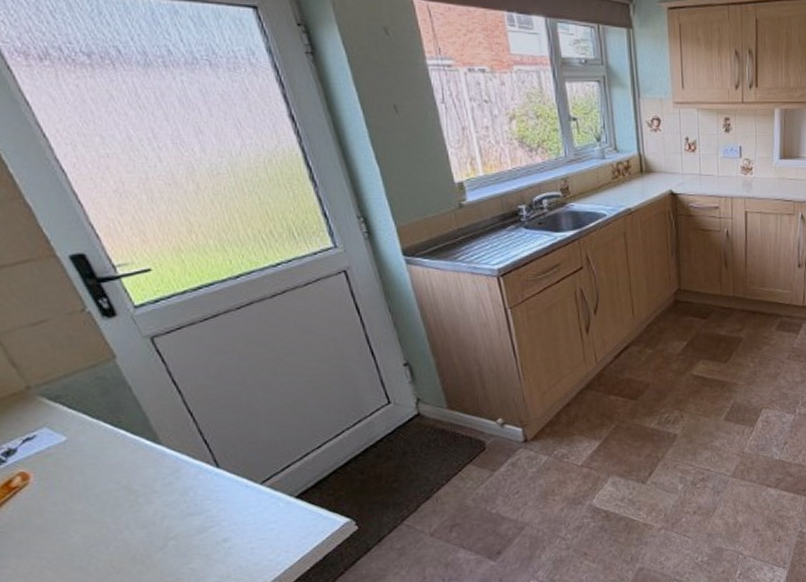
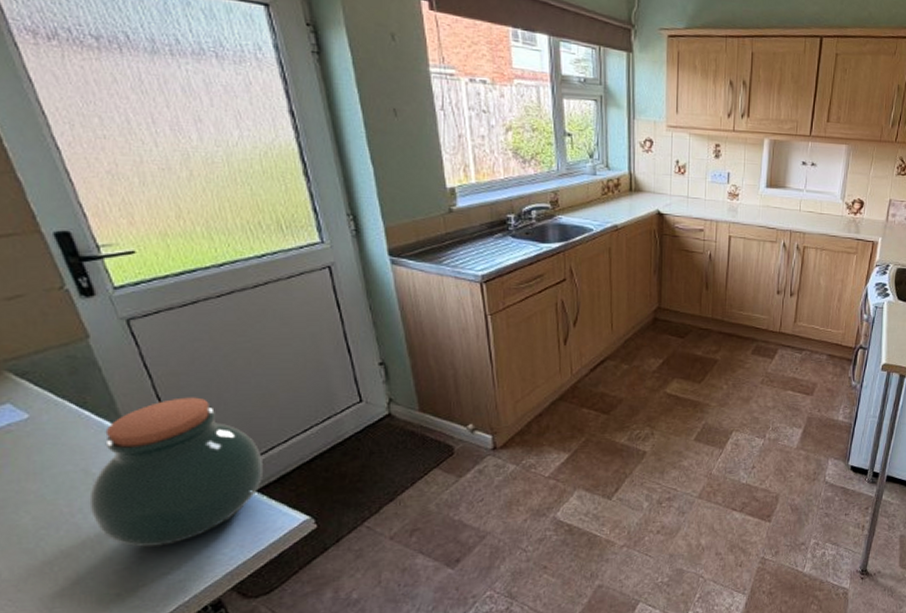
jar: none [134,409,300,559] -> present [89,397,262,547]

